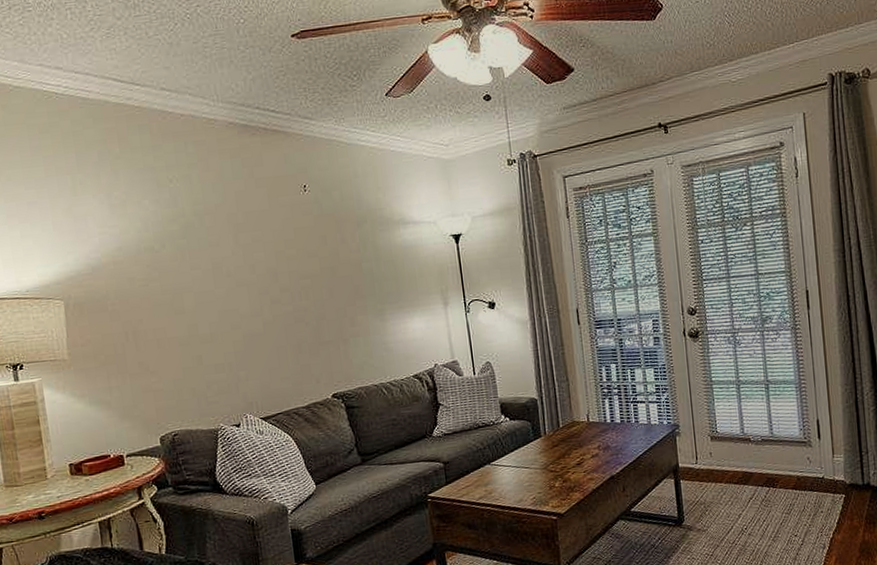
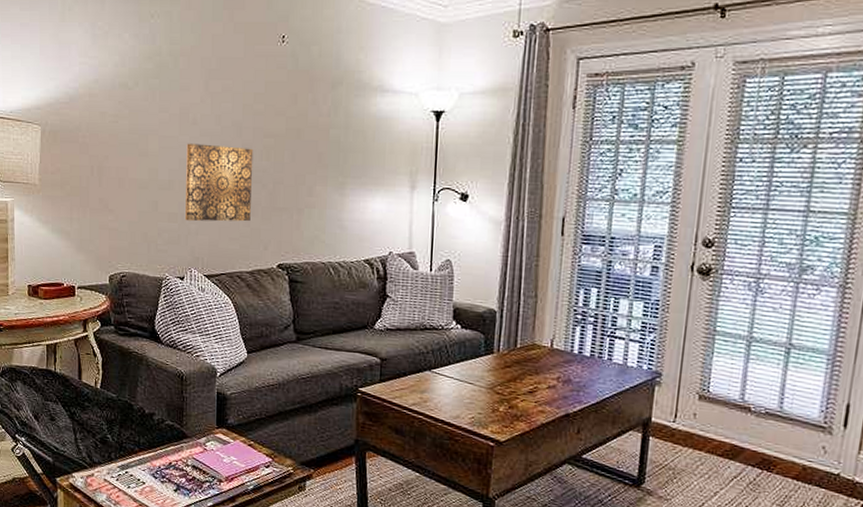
wall art: none [224,291,299,370] -> present [186,143,254,222]

